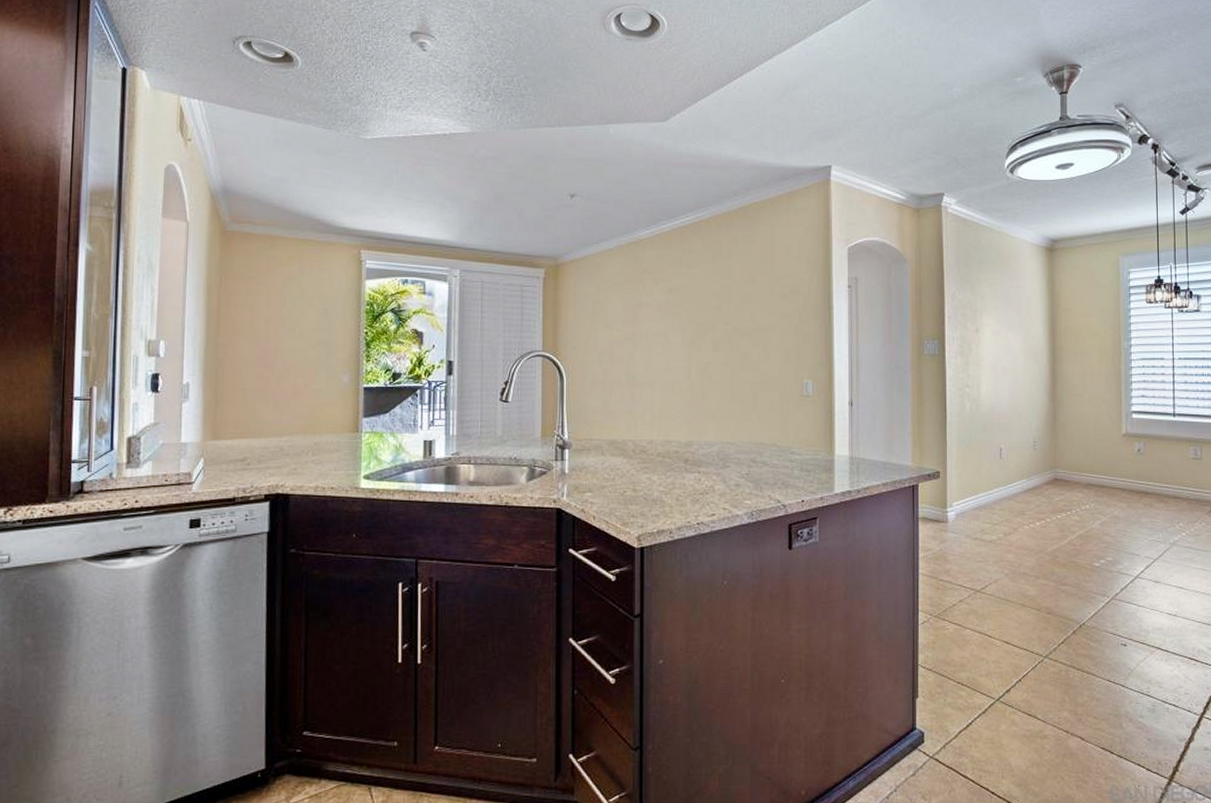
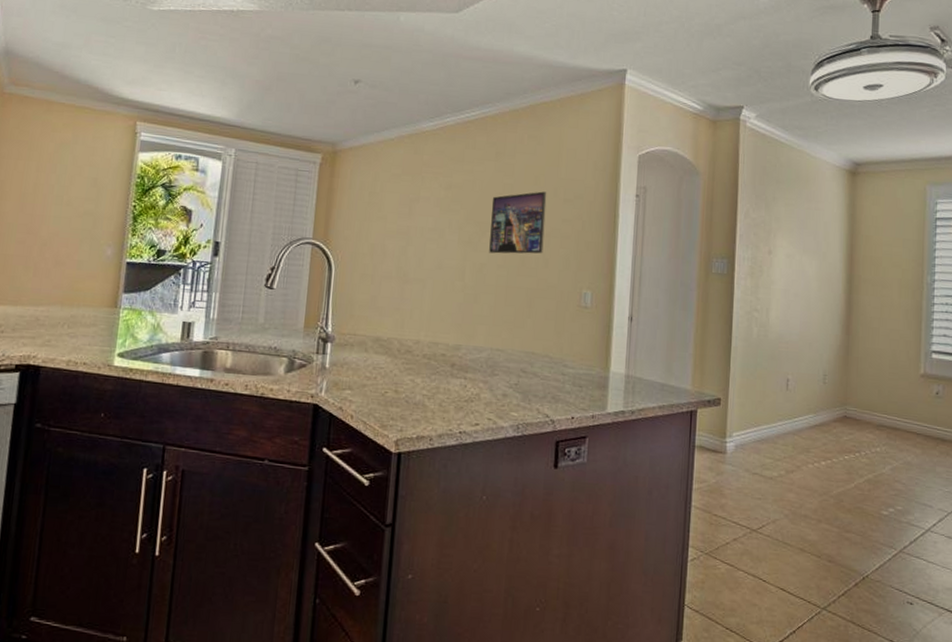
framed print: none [711,289,764,352] -> present [489,191,547,254]

